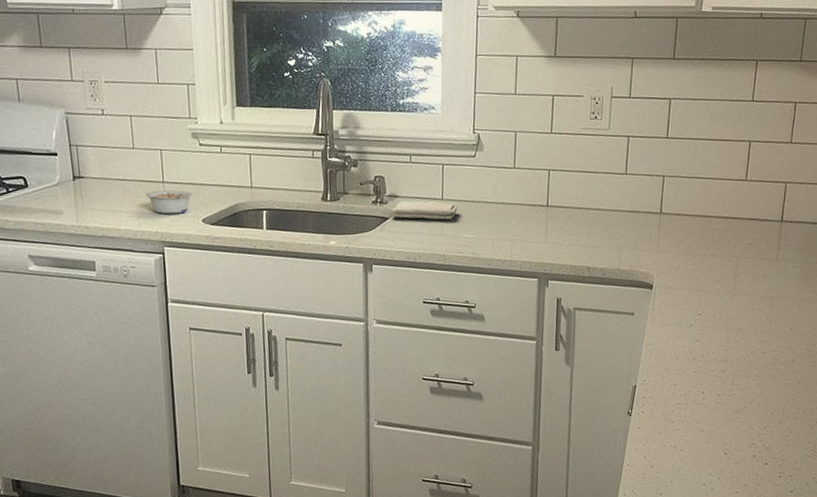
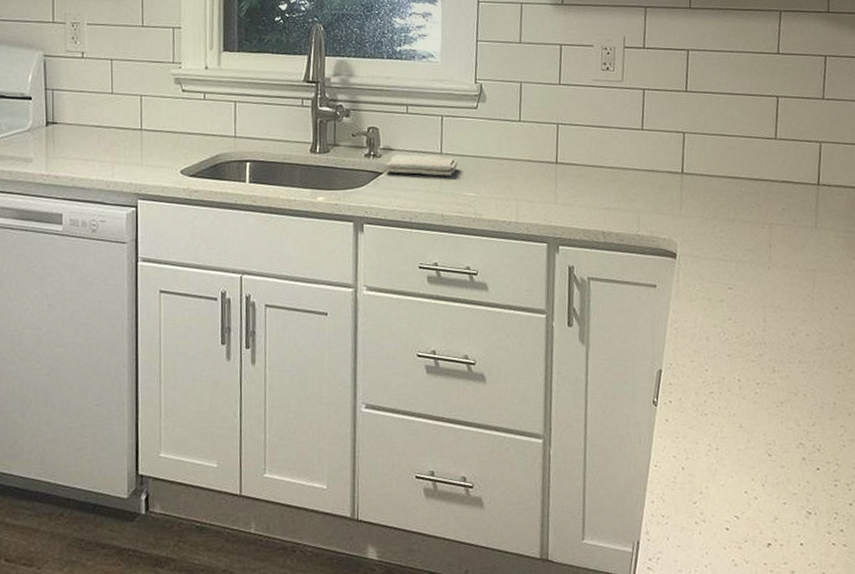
legume: present [146,190,194,214] -> none [122,138,173,164]

